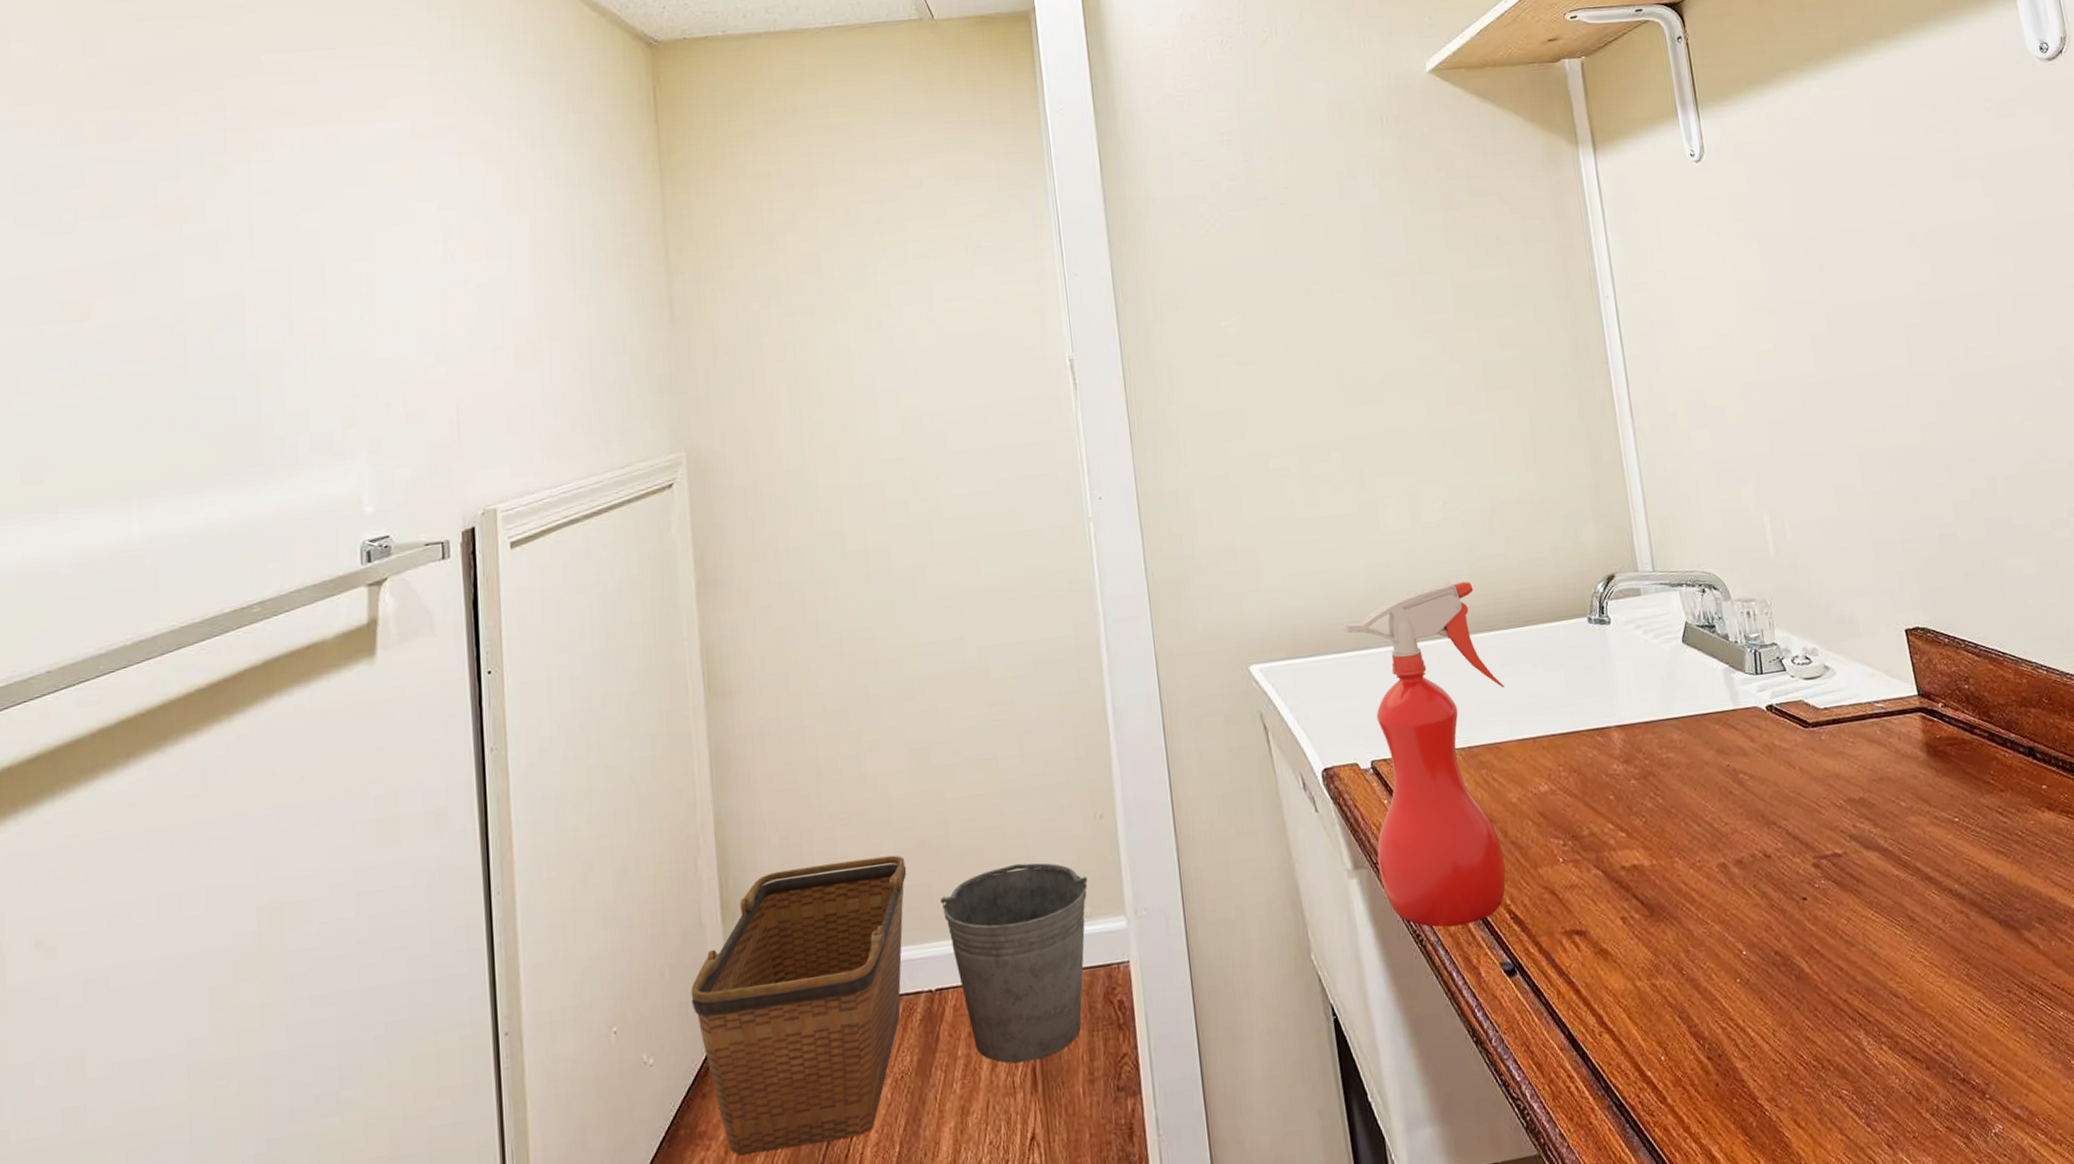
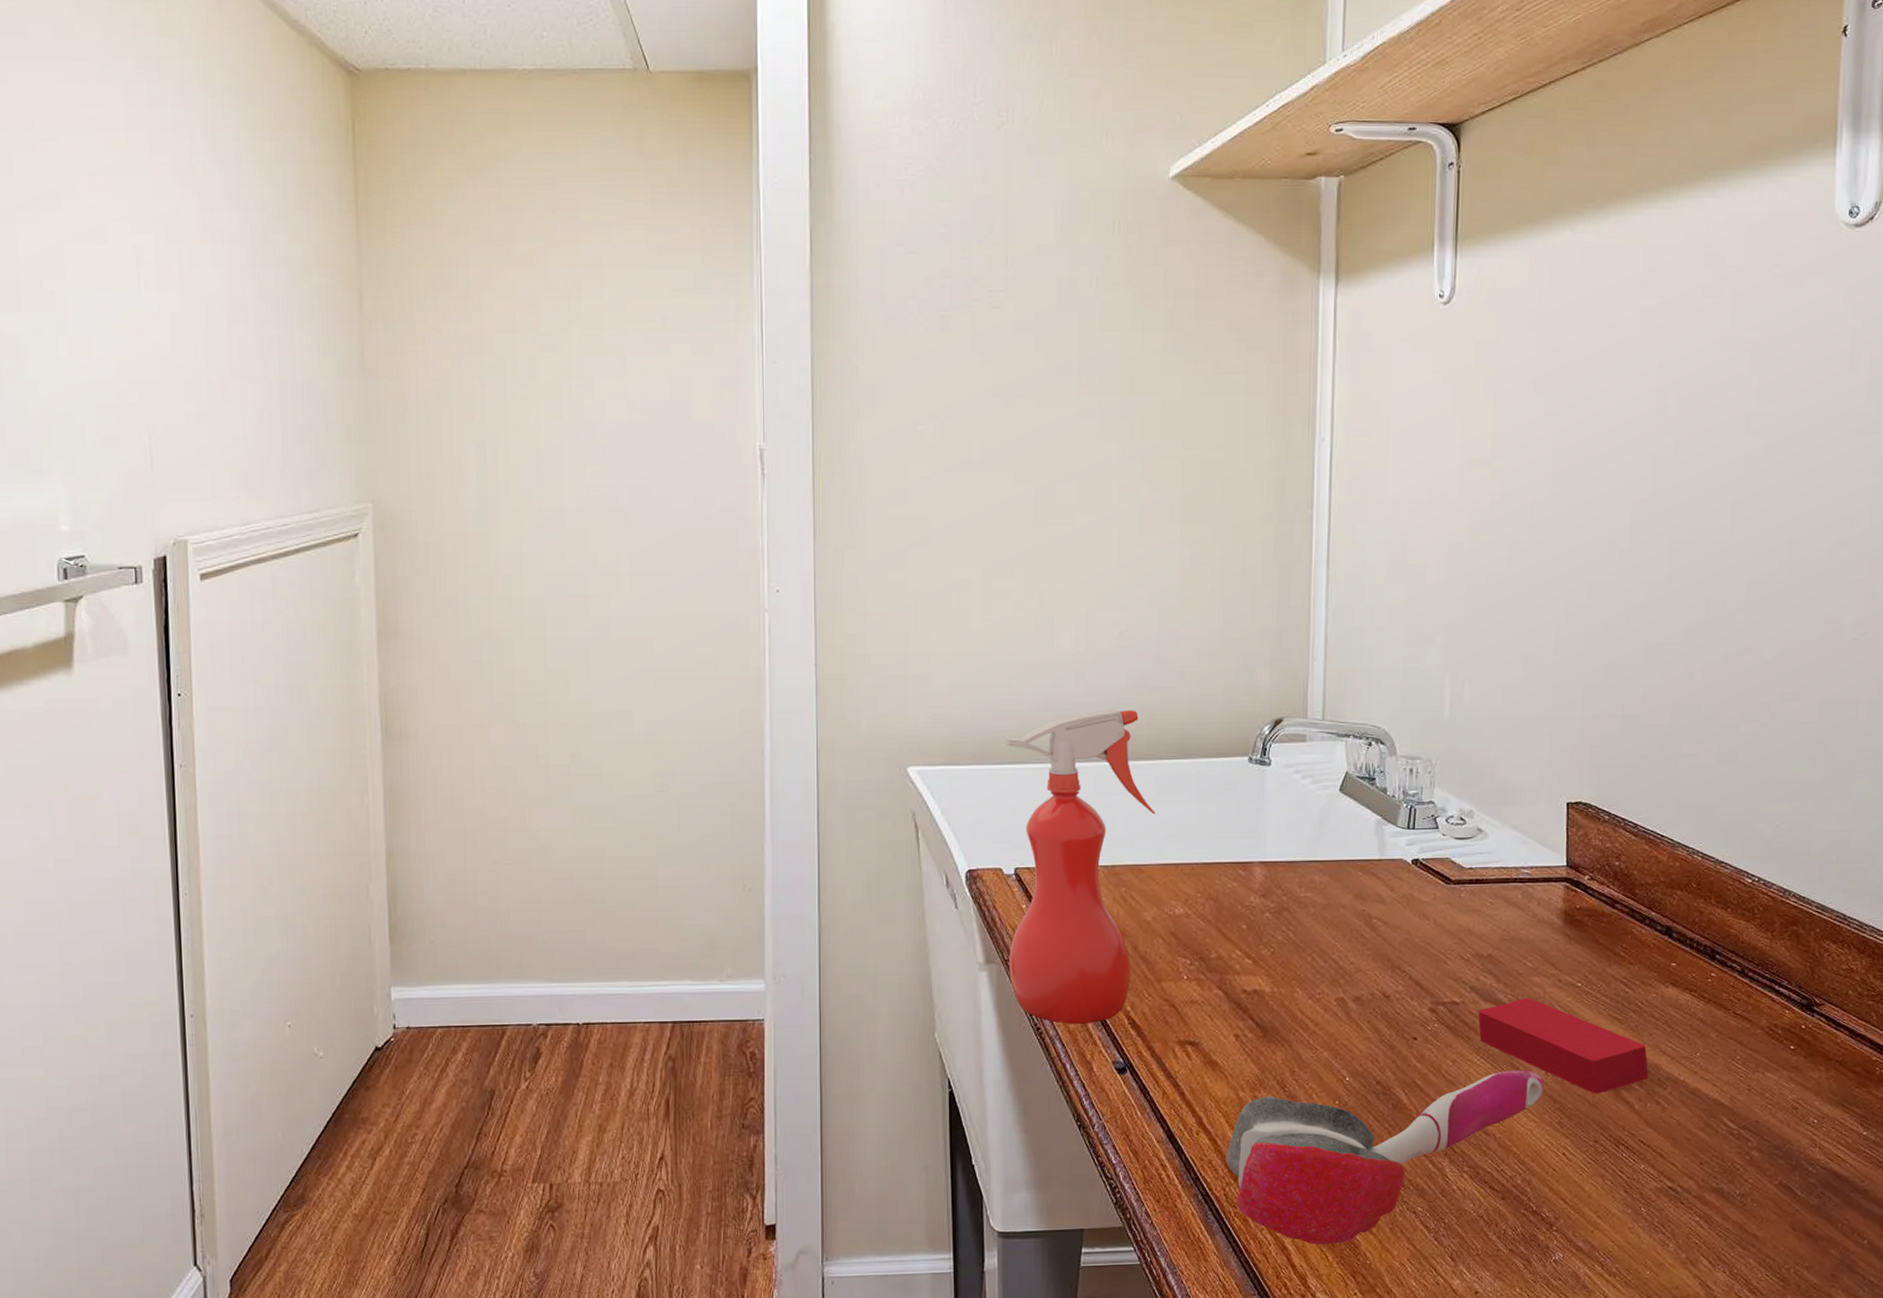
bicycle basket: present [691,855,907,1157] -> none [359,902,563,1142]
bucket: present [941,862,1088,1063] -> none [593,922,732,1094]
cleaning brush: none [1633,919,1945,1149] -> present [1225,1070,1545,1246]
sponge: none [1862,840,2047,938] -> present [1478,998,1649,1094]

